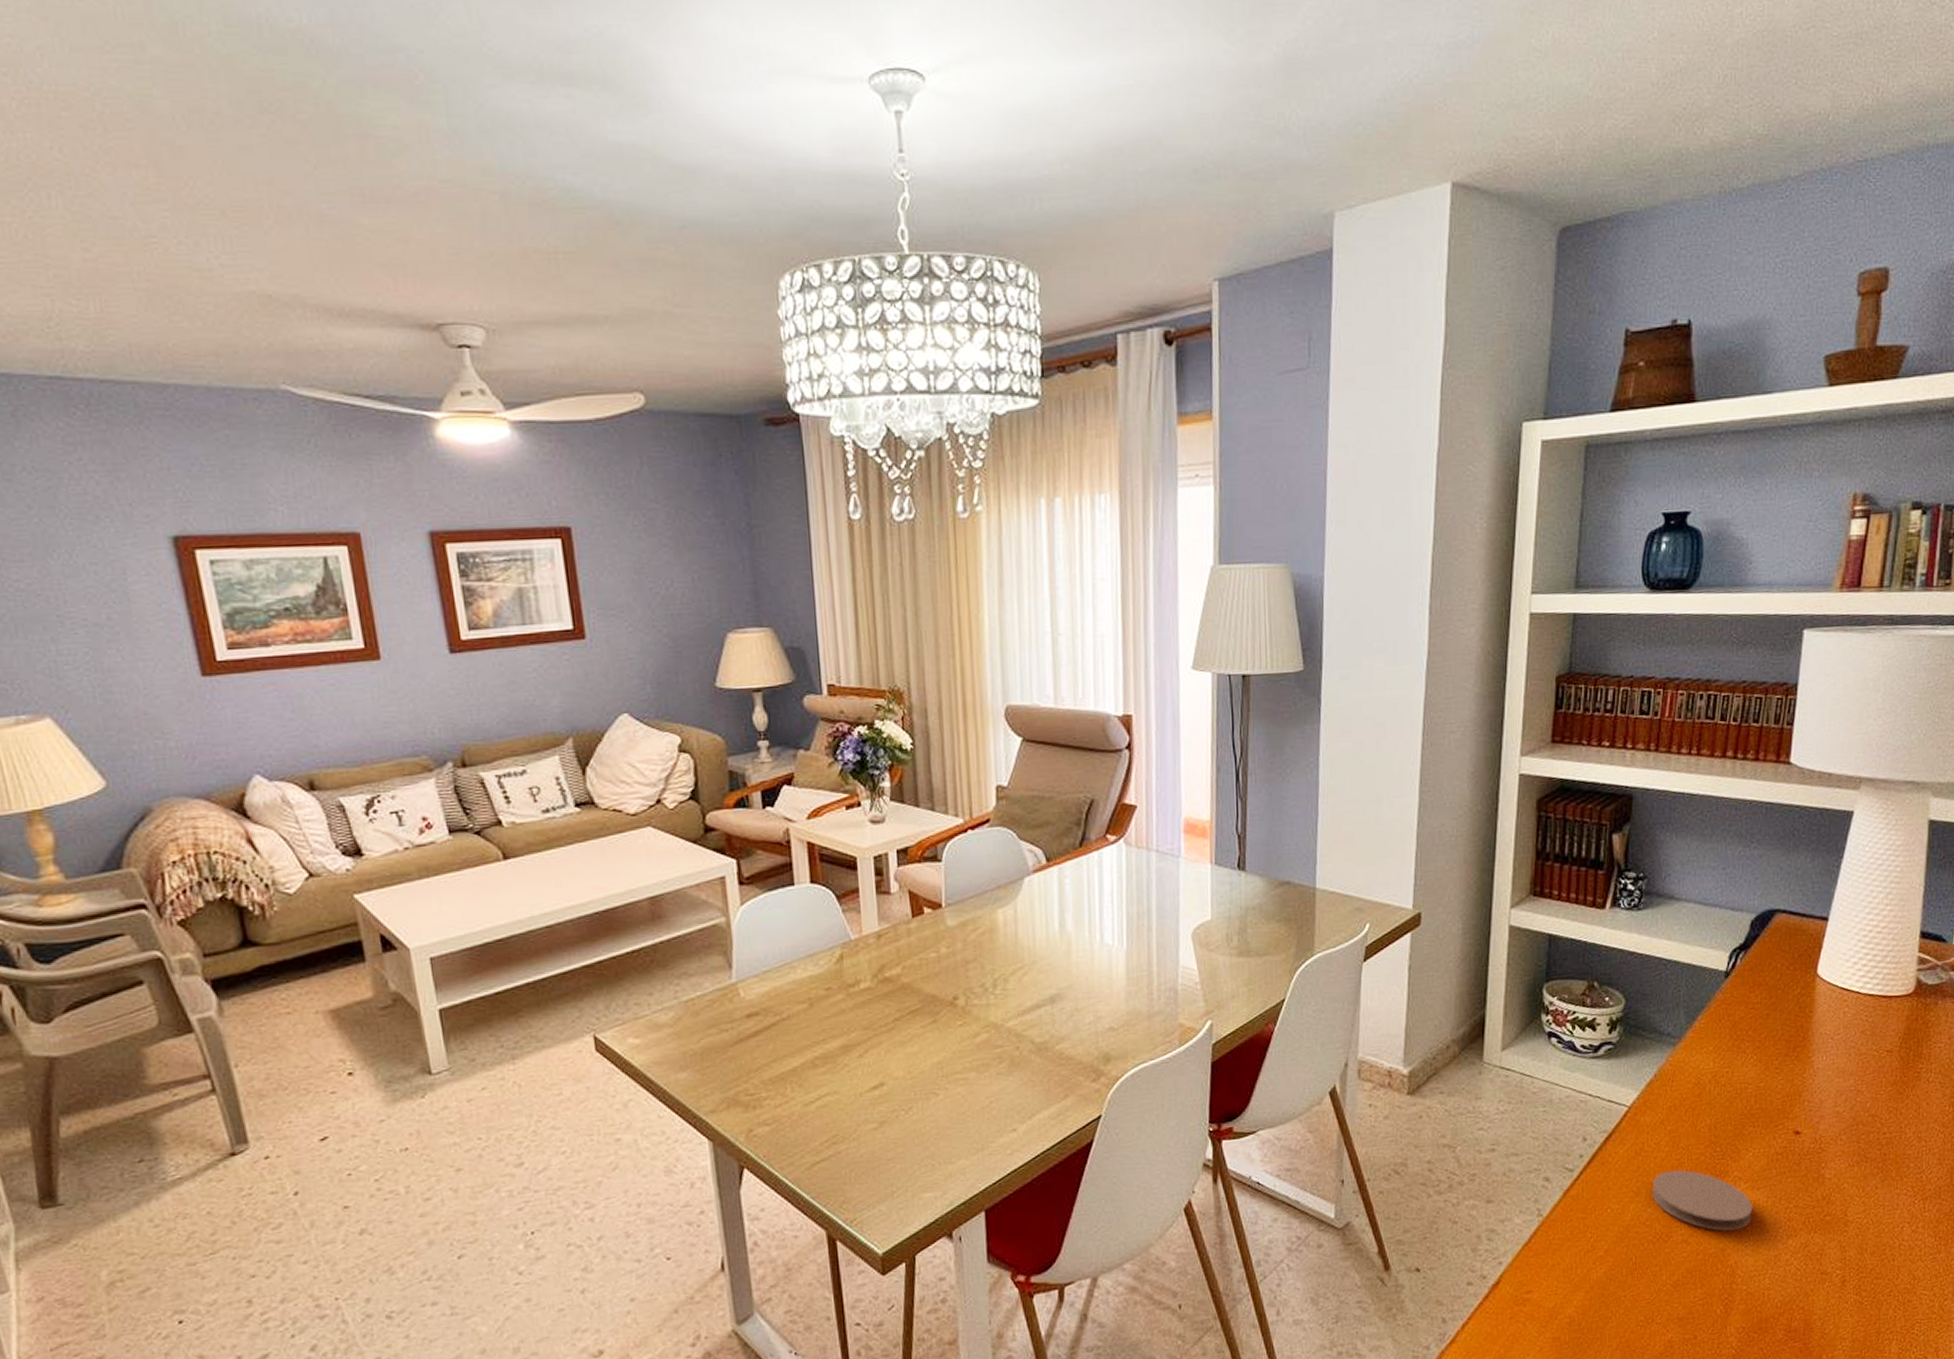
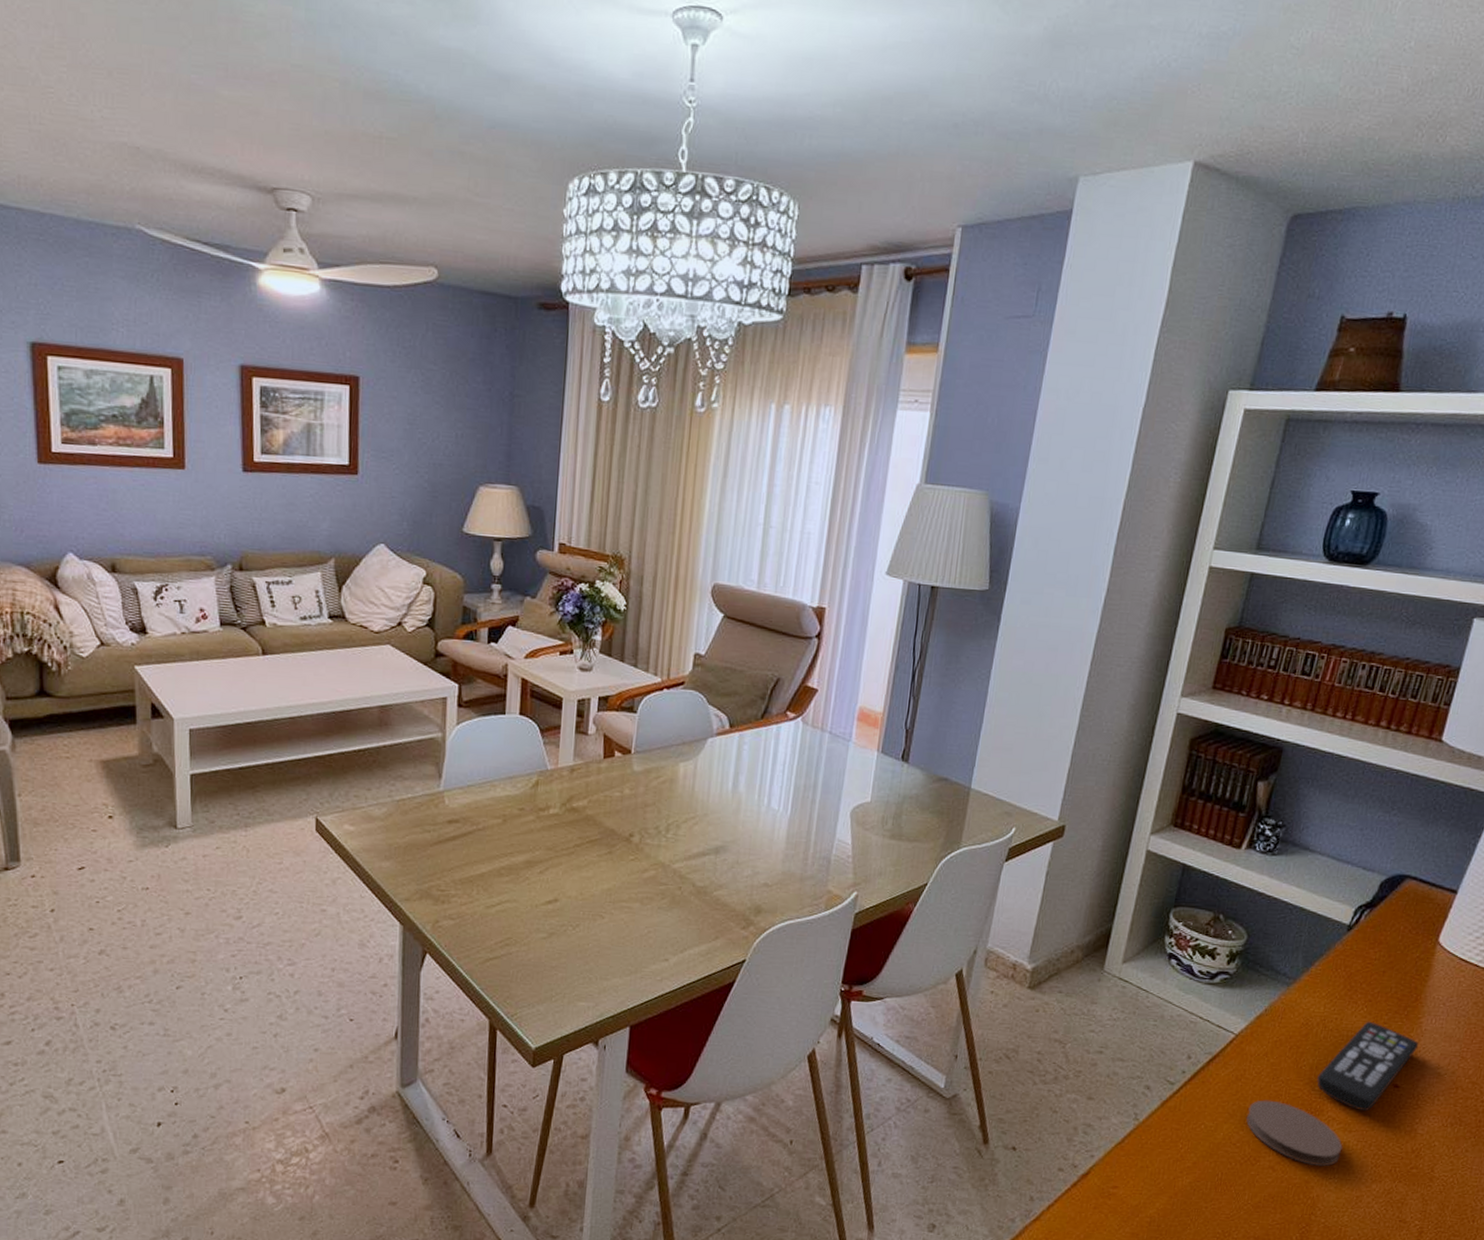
remote control: none [1717,1069,1813,1166] -> present [1317,1021,1419,1112]

